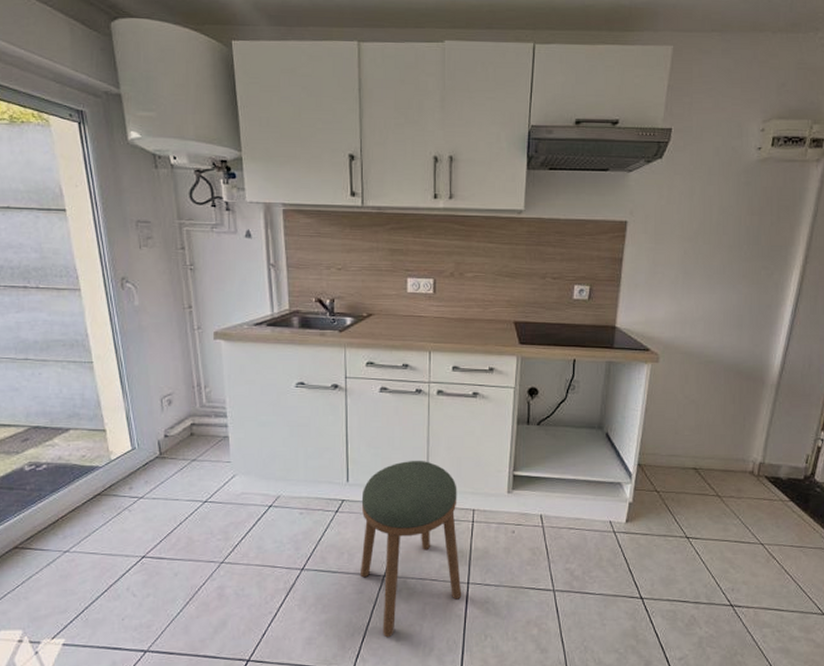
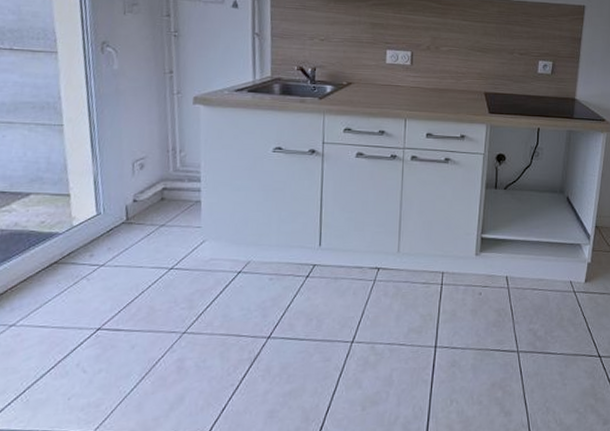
stool: present [361,460,462,637] -> none [328,223,429,406]

